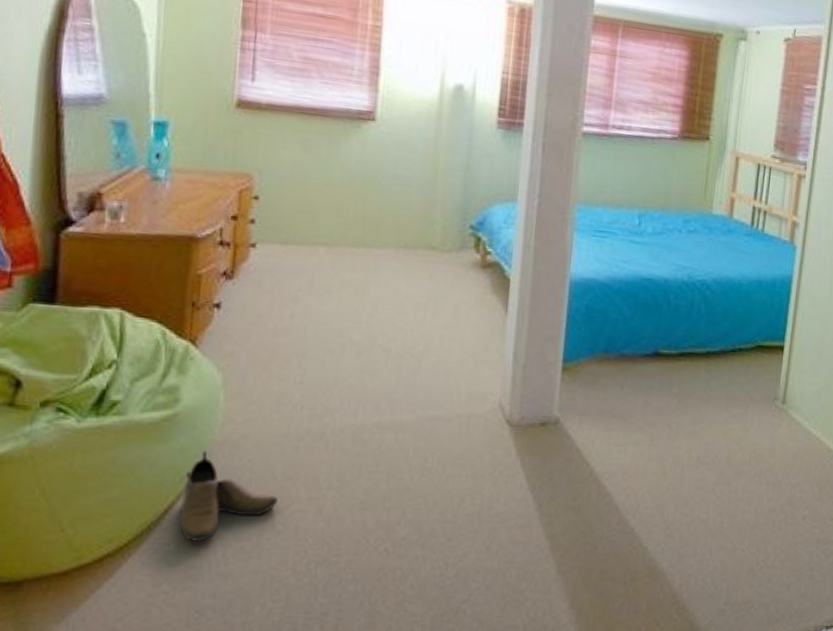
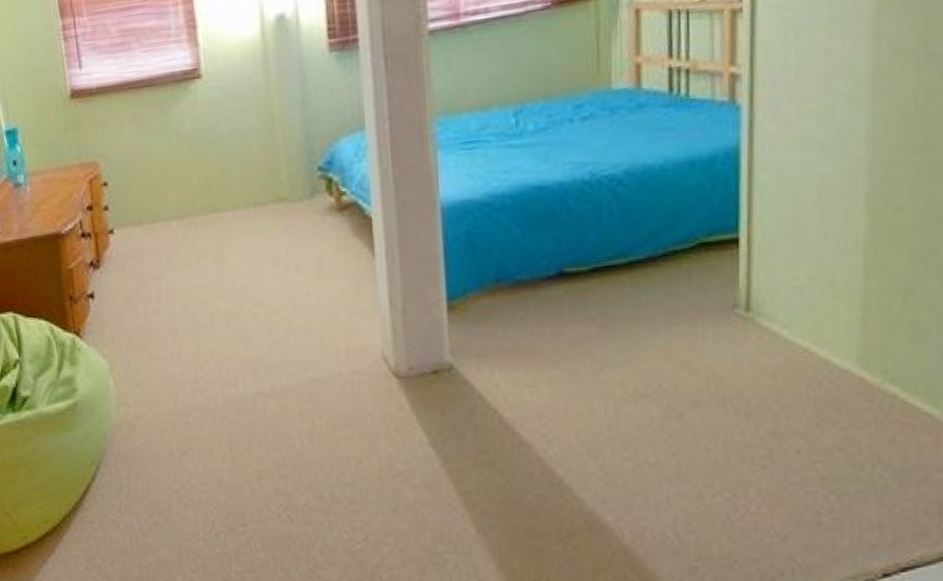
shoe: present [179,451,279,541] -> none [95,434,179,518]

